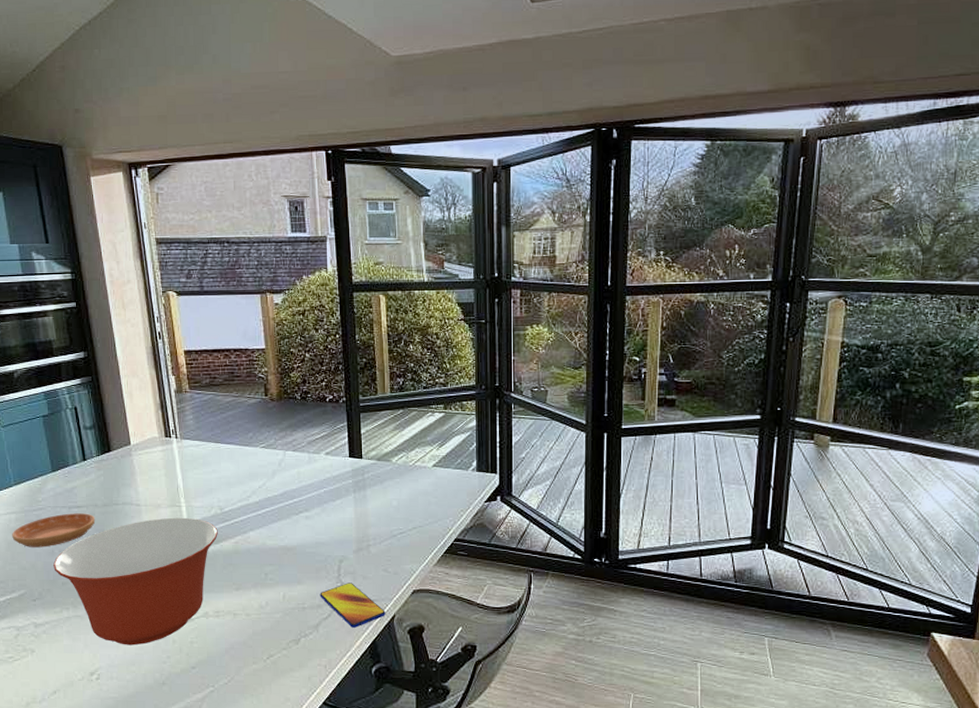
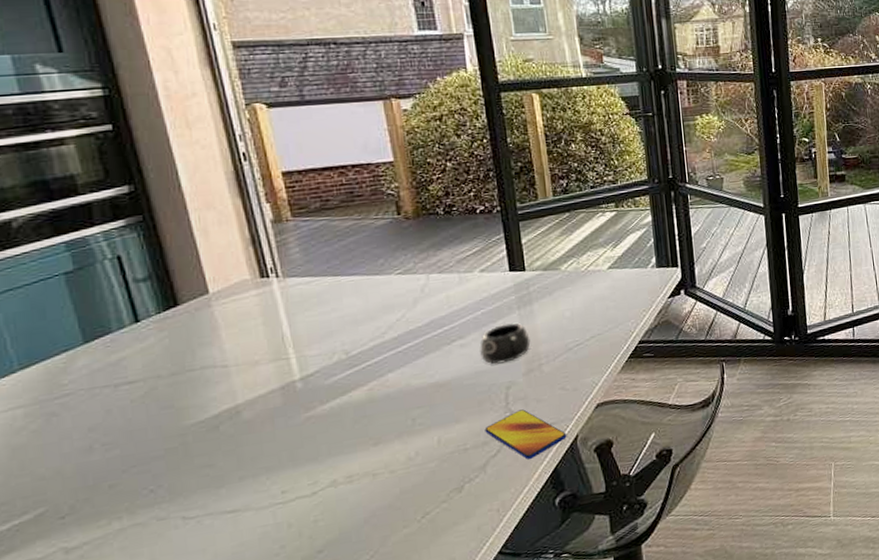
saucer: present [12,513,96,548] -> none [18,388,159,449]
mixing bowl: present [53,517,218,645] -> none [93,369,345,547]
mug: none [321,504,362,539] -> present [479,322,531,364]

